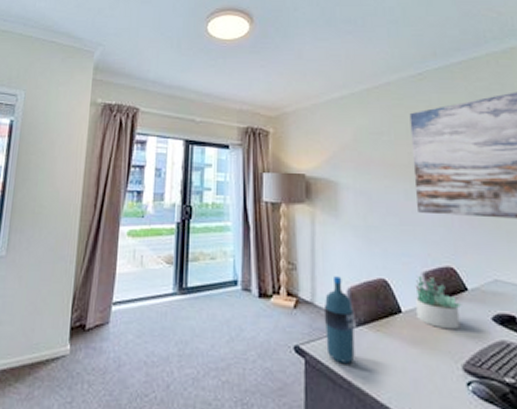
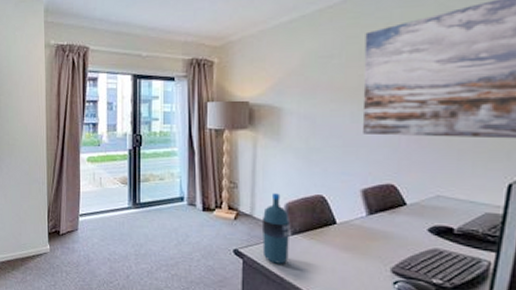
succulent plant: present [415,275,462,330] -> none [351,191,399,239]

